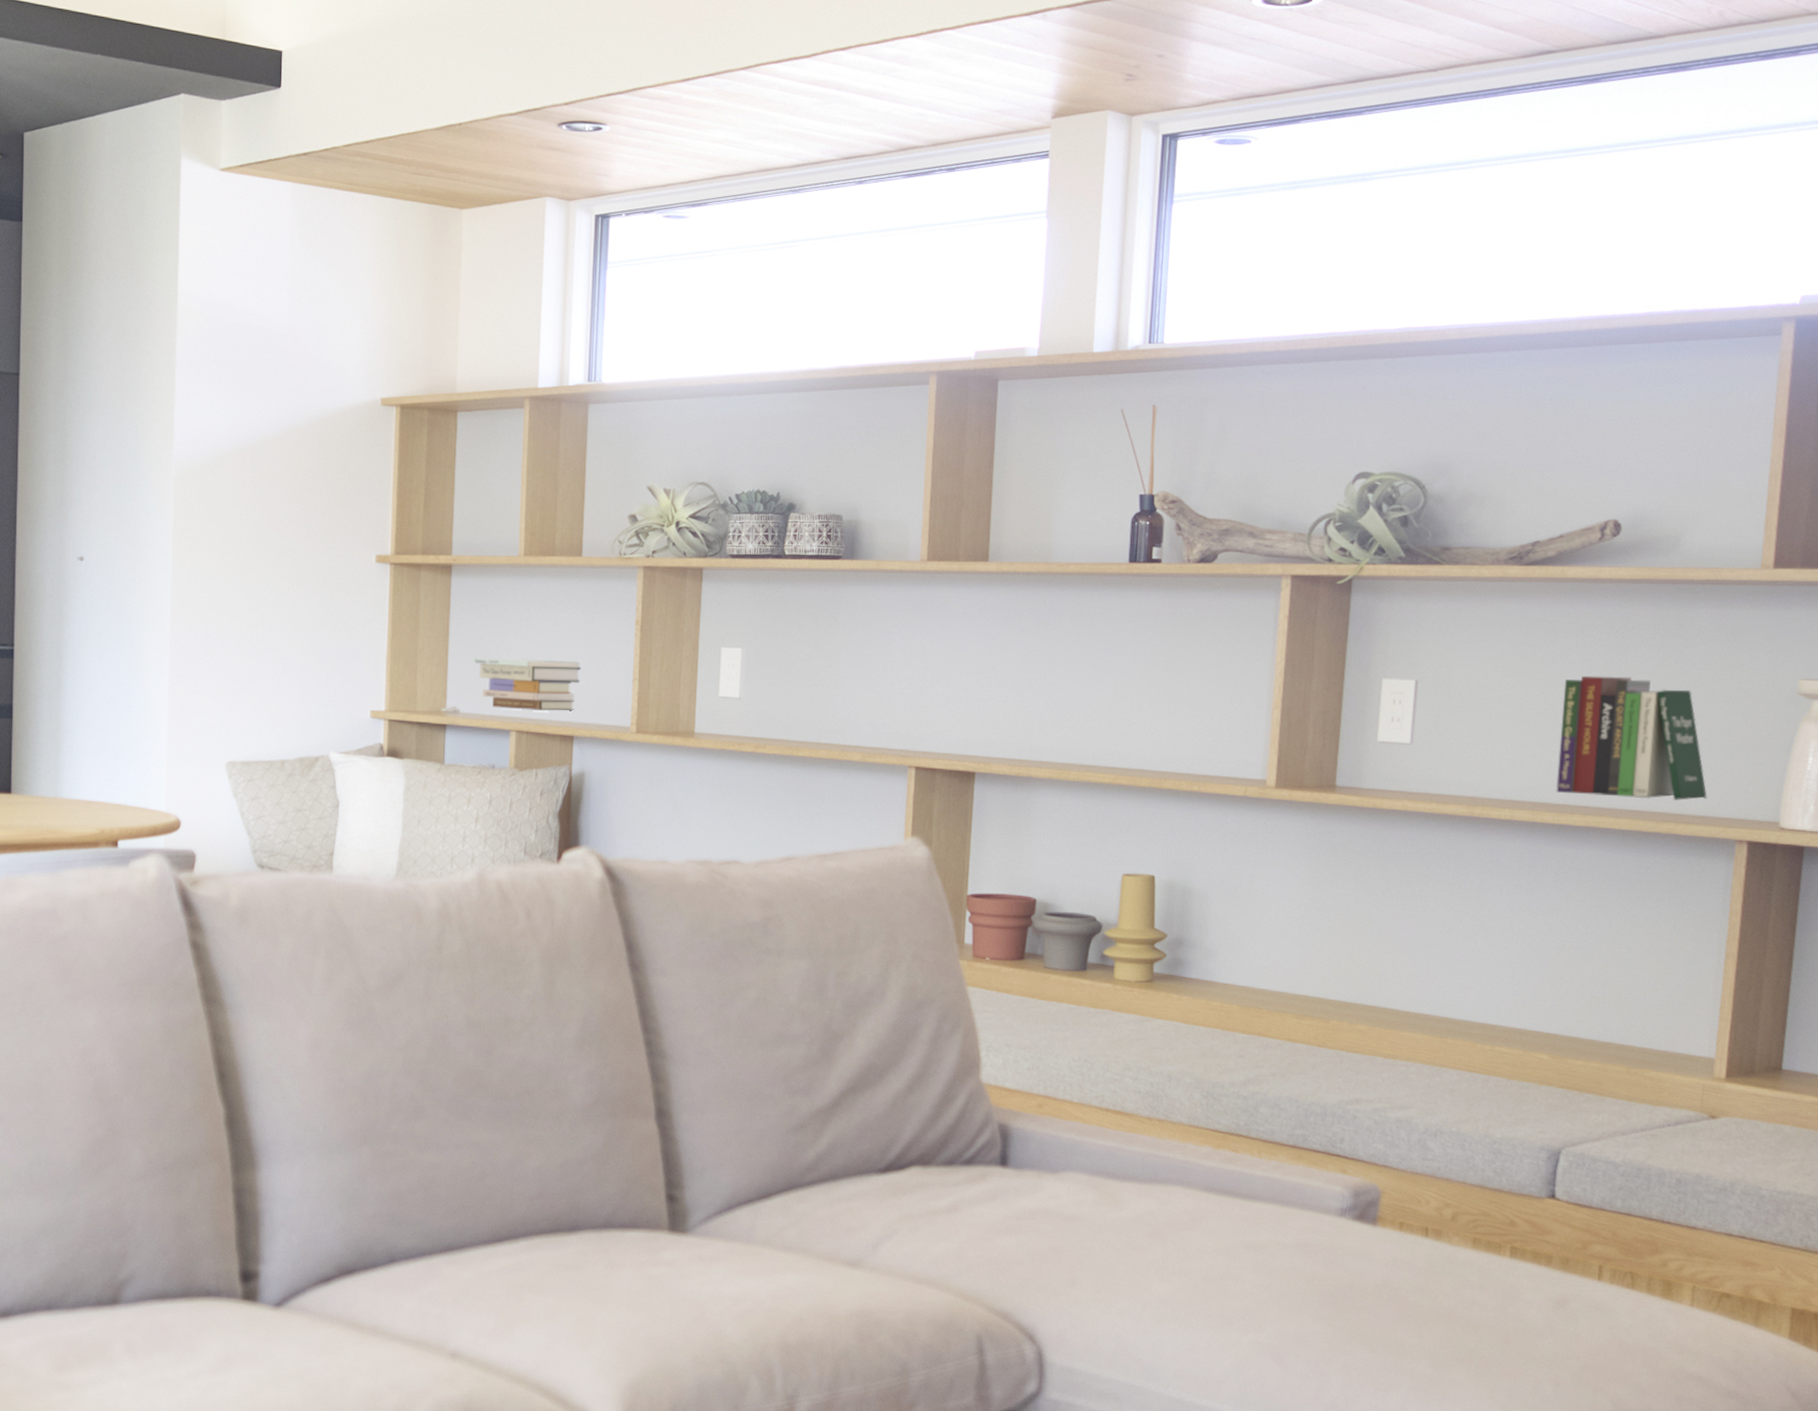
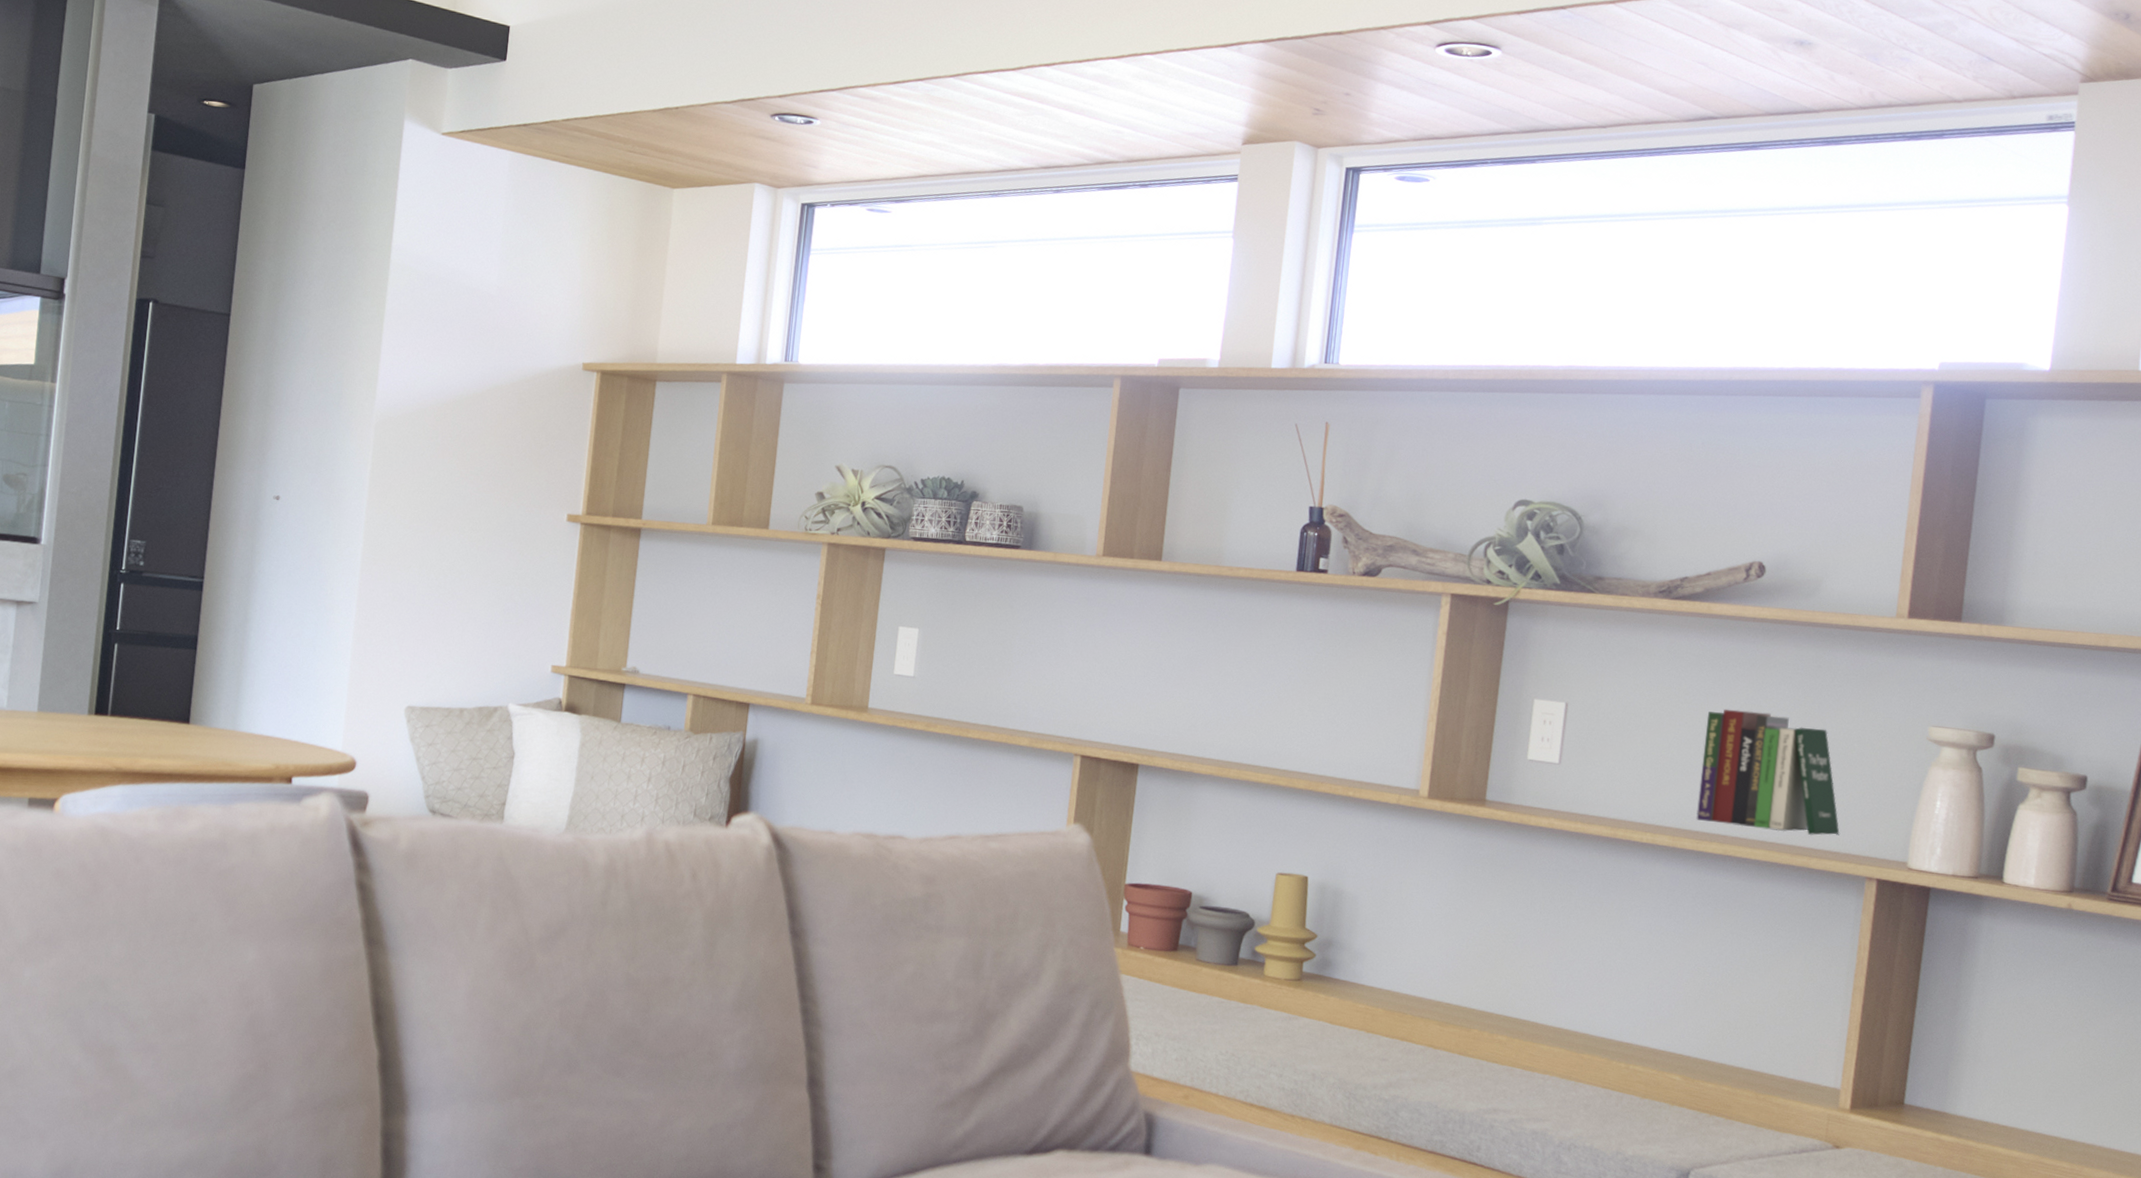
books: present [471,658,580,711] -> none [653,620,760,679]

